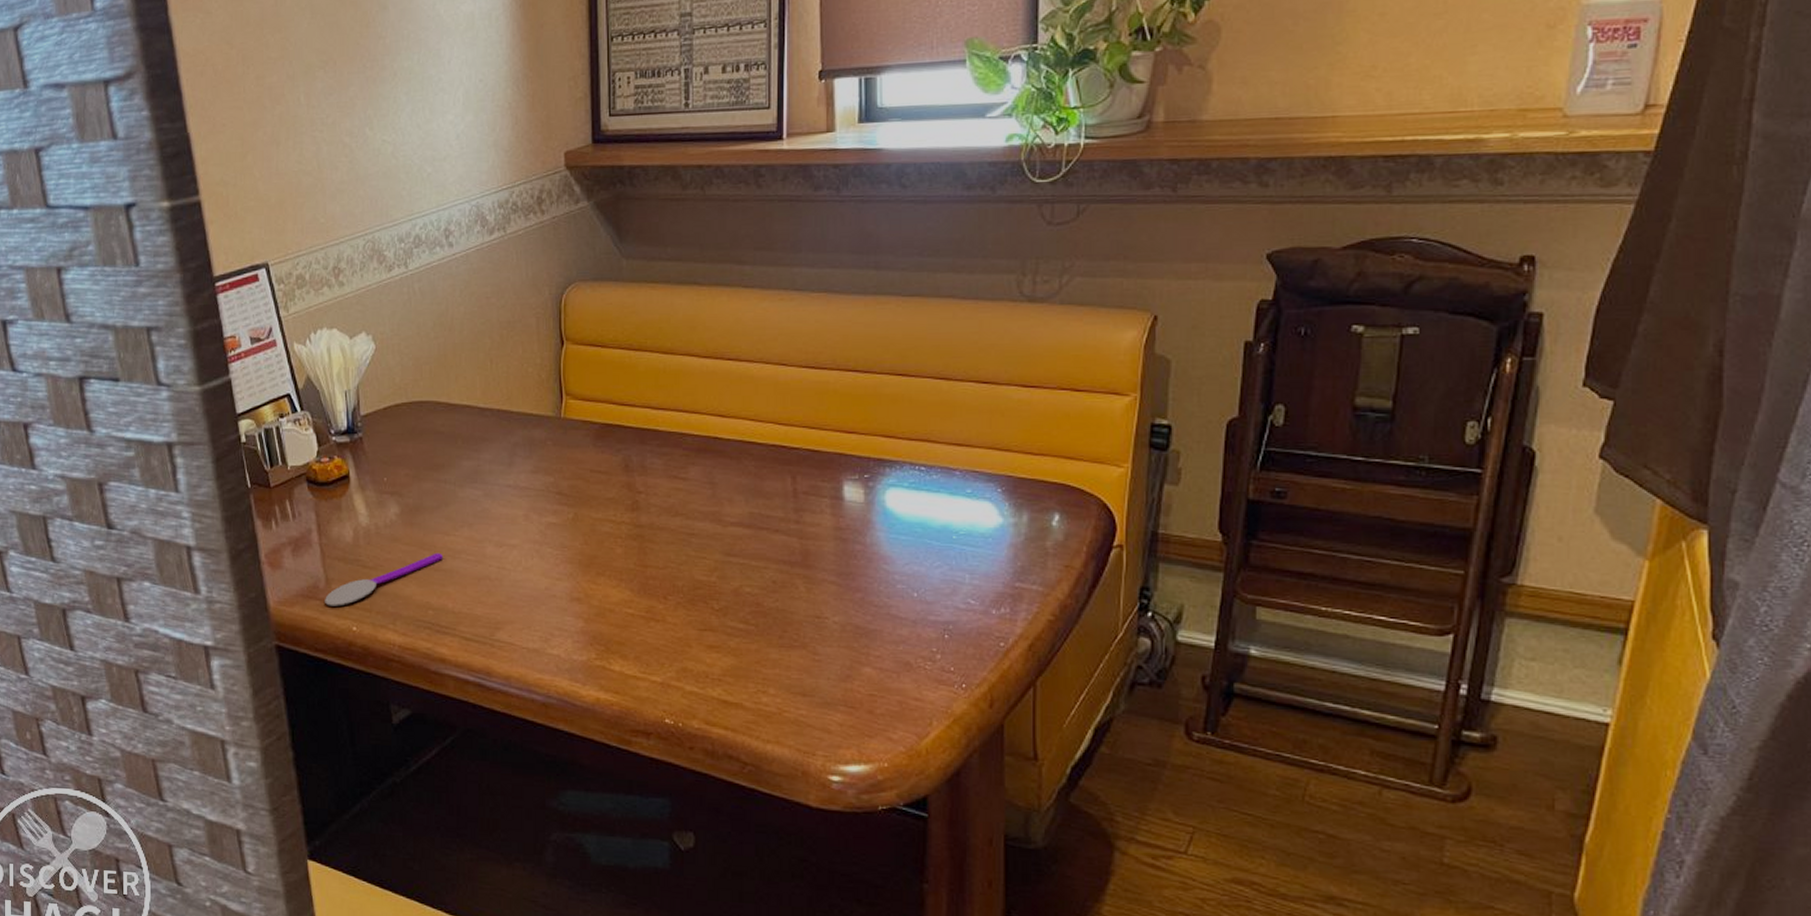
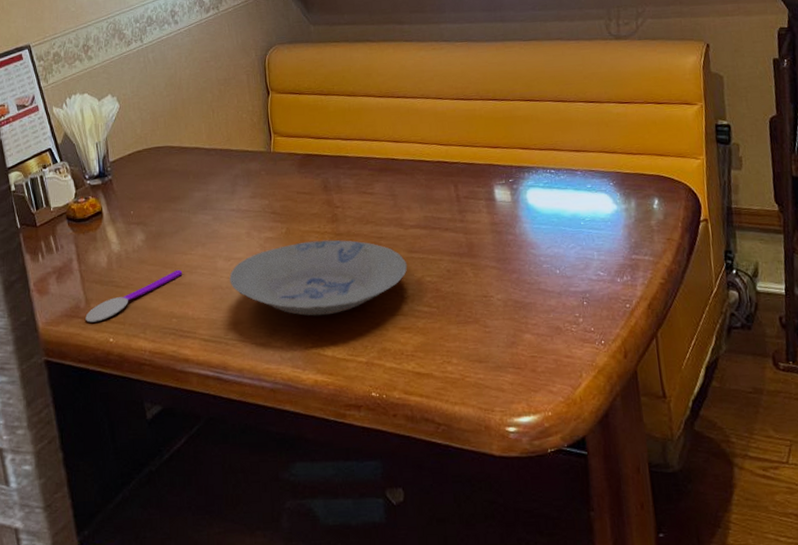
bowl: none [500,531,723,623] -> present [229,239,408,316]

